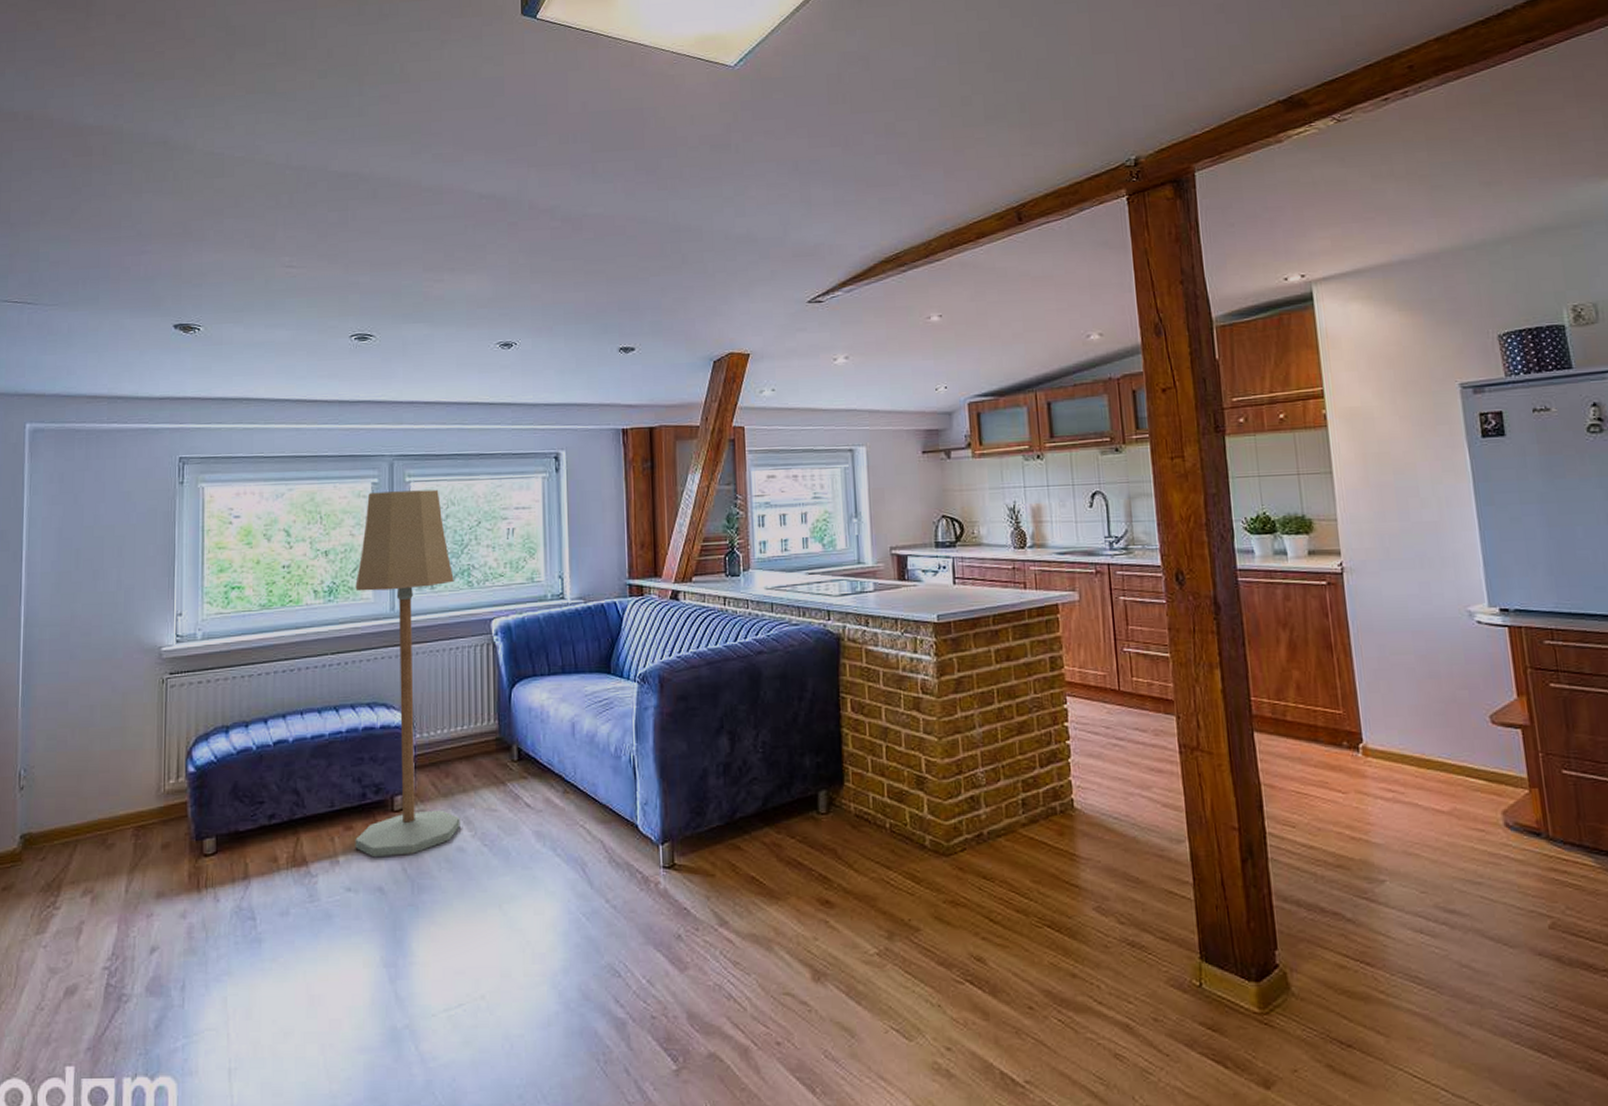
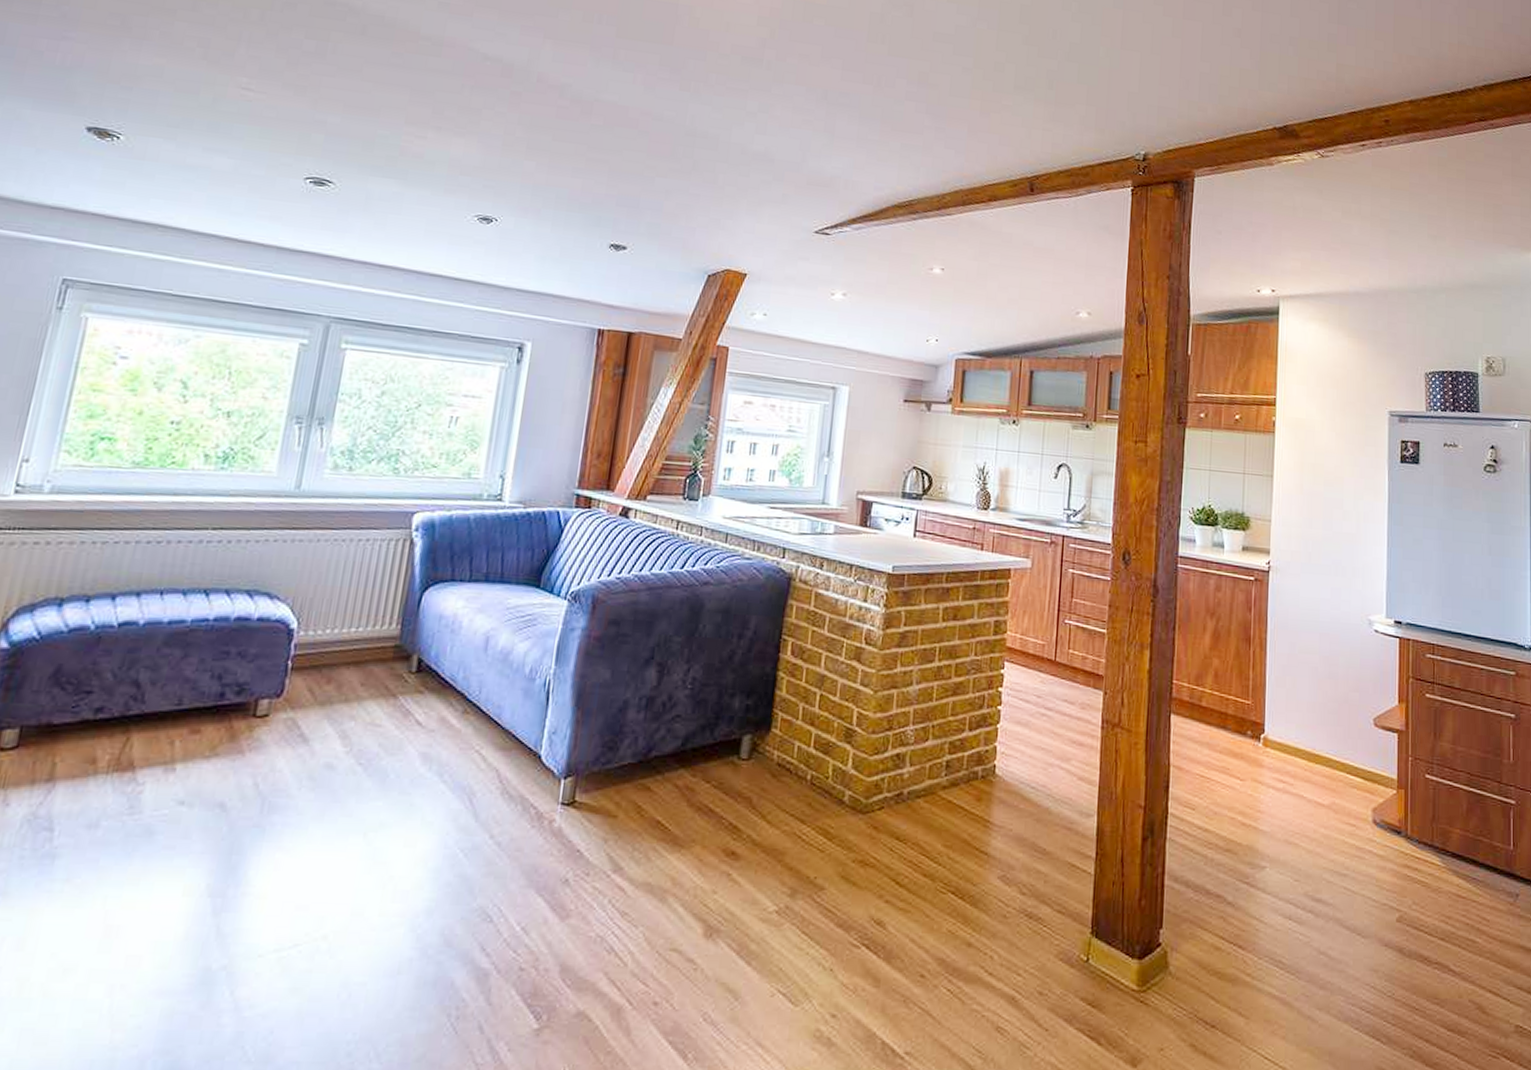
floor lamp: present [355,489,460,858] -> none [199,354,379,769]

